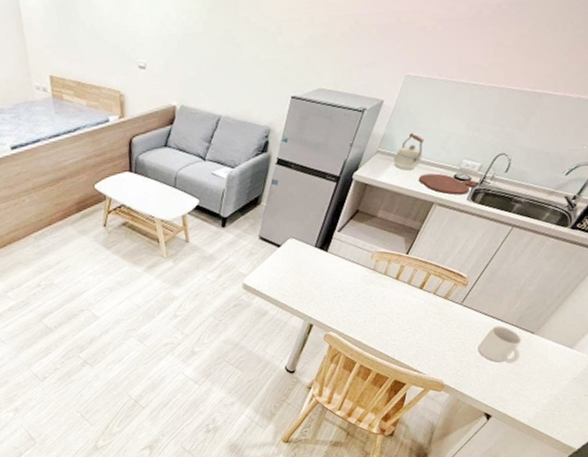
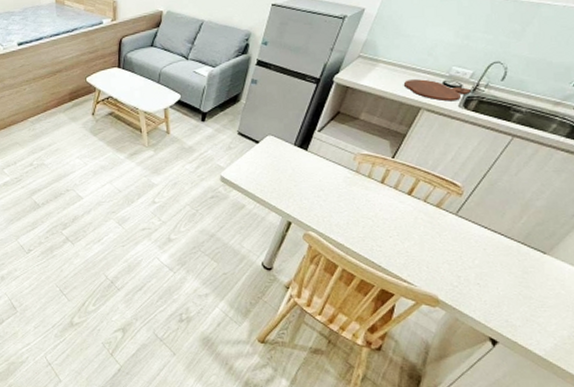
kettle: present [393,133,425,171] -> none [375,39,409,75]
mug: present [478,325,522,364] -> none [478,241,531,285]

